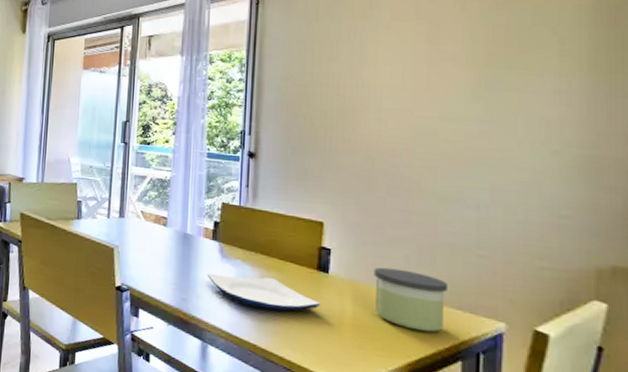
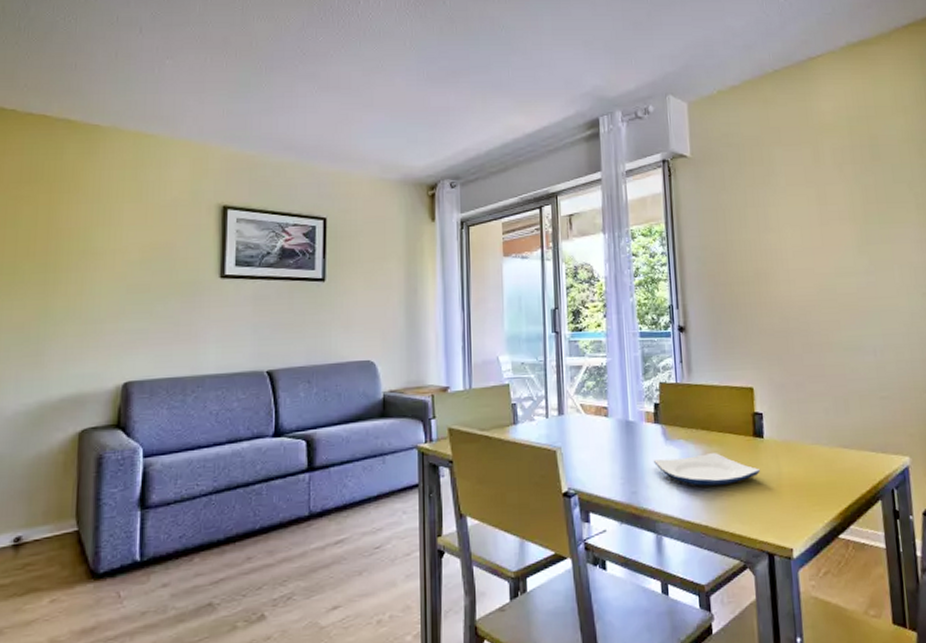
candle: present [373,267,447,333] -> none [801,422,863,479]

